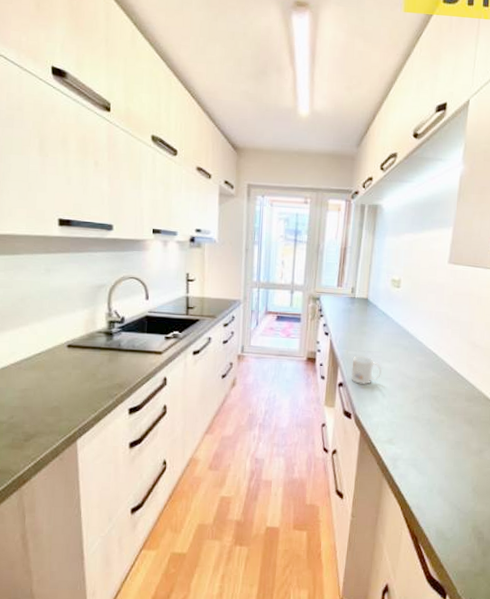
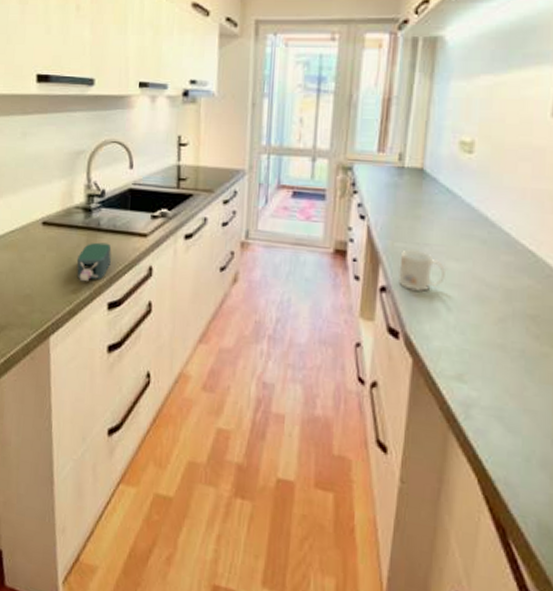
bottle: none [100,360,131,393] -> present [76,242,112,282]

